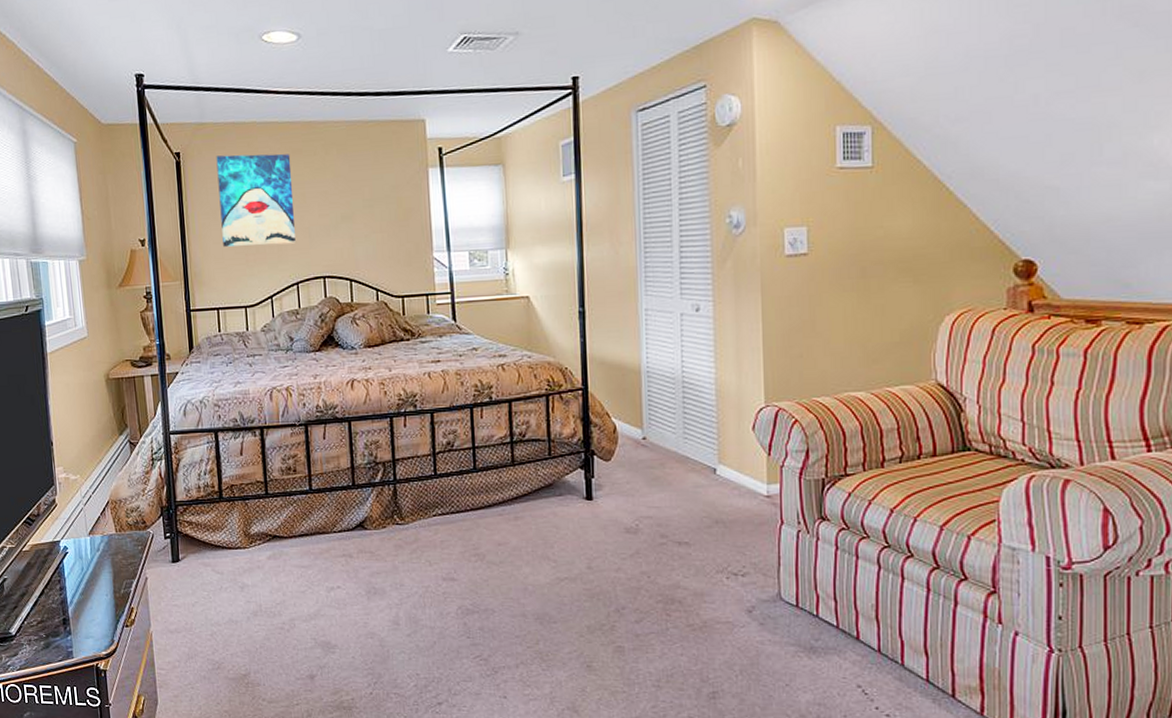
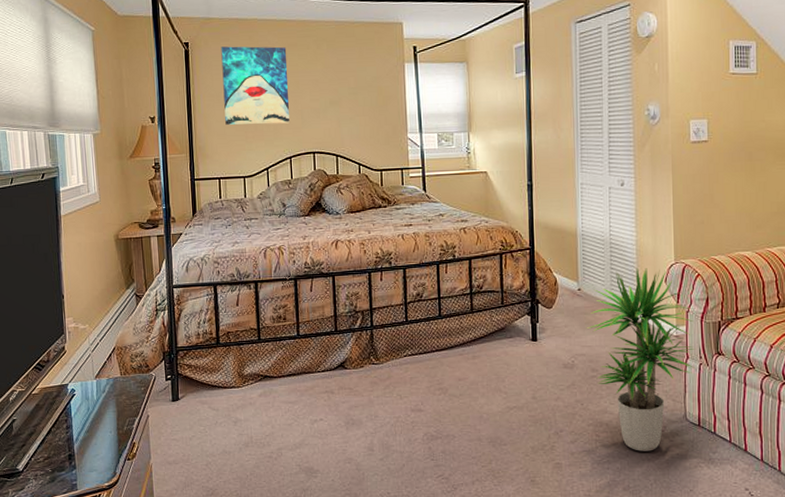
potted plant: none [654,412,793,636] -> present [587,268,696,451]

